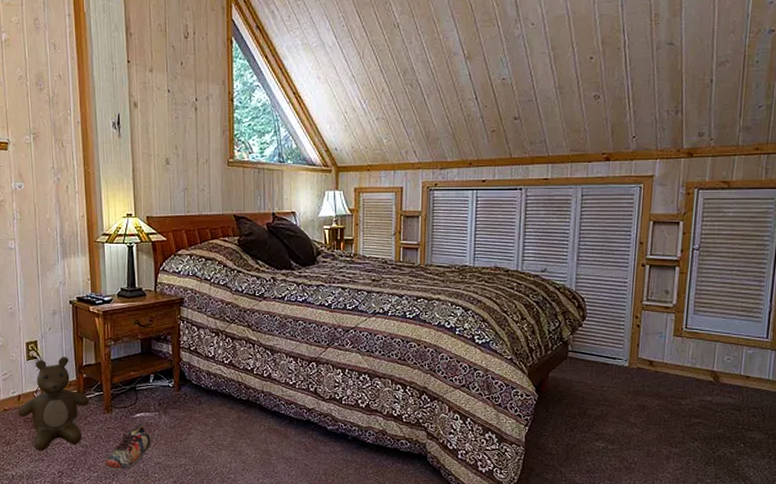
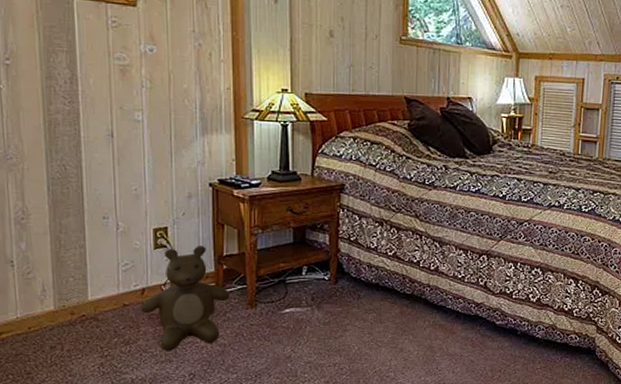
shoe: present [105,423,152,470] -> none [246,319,303,371]

